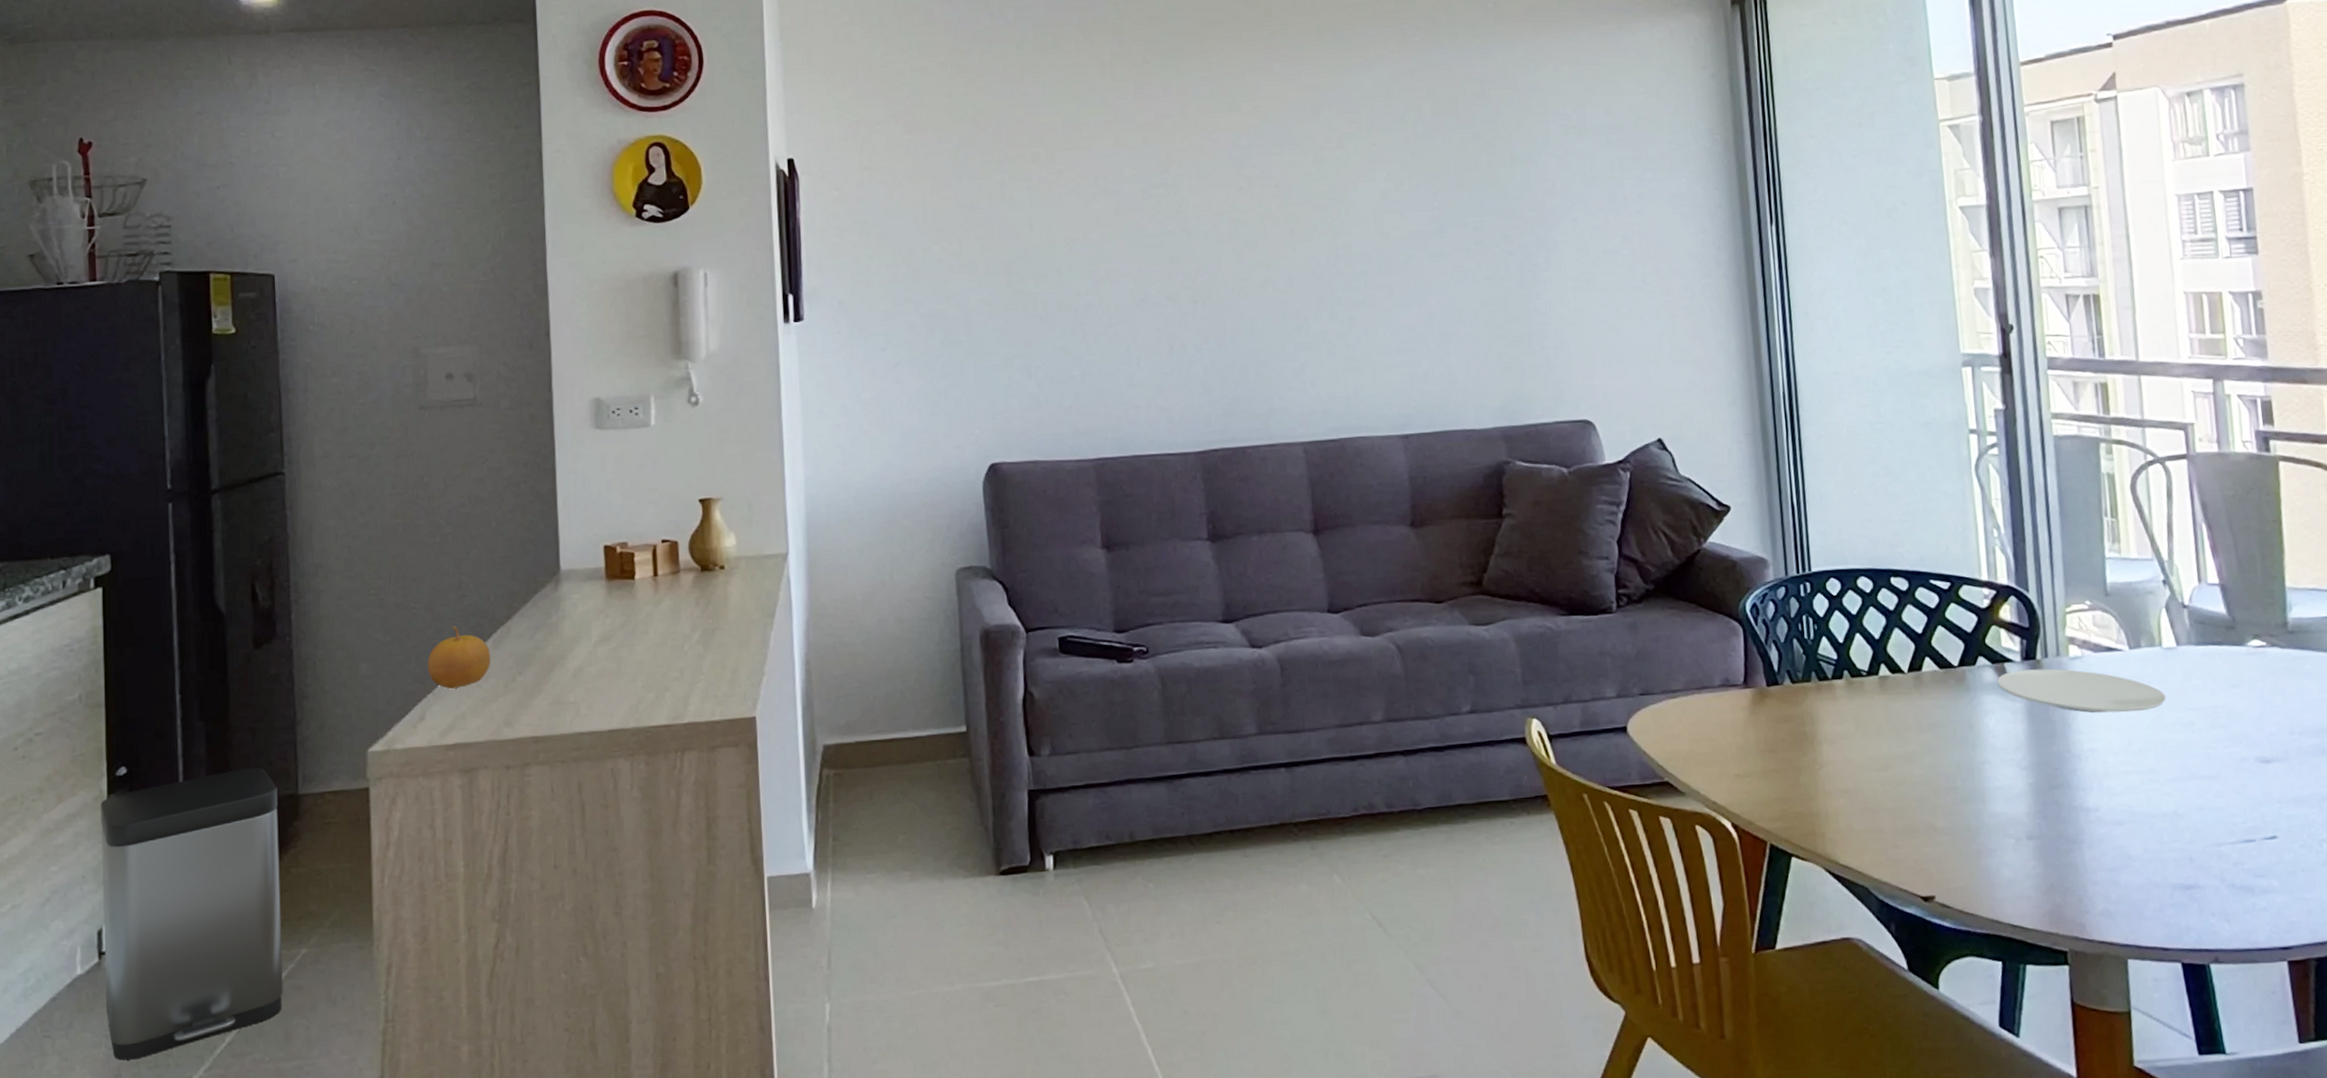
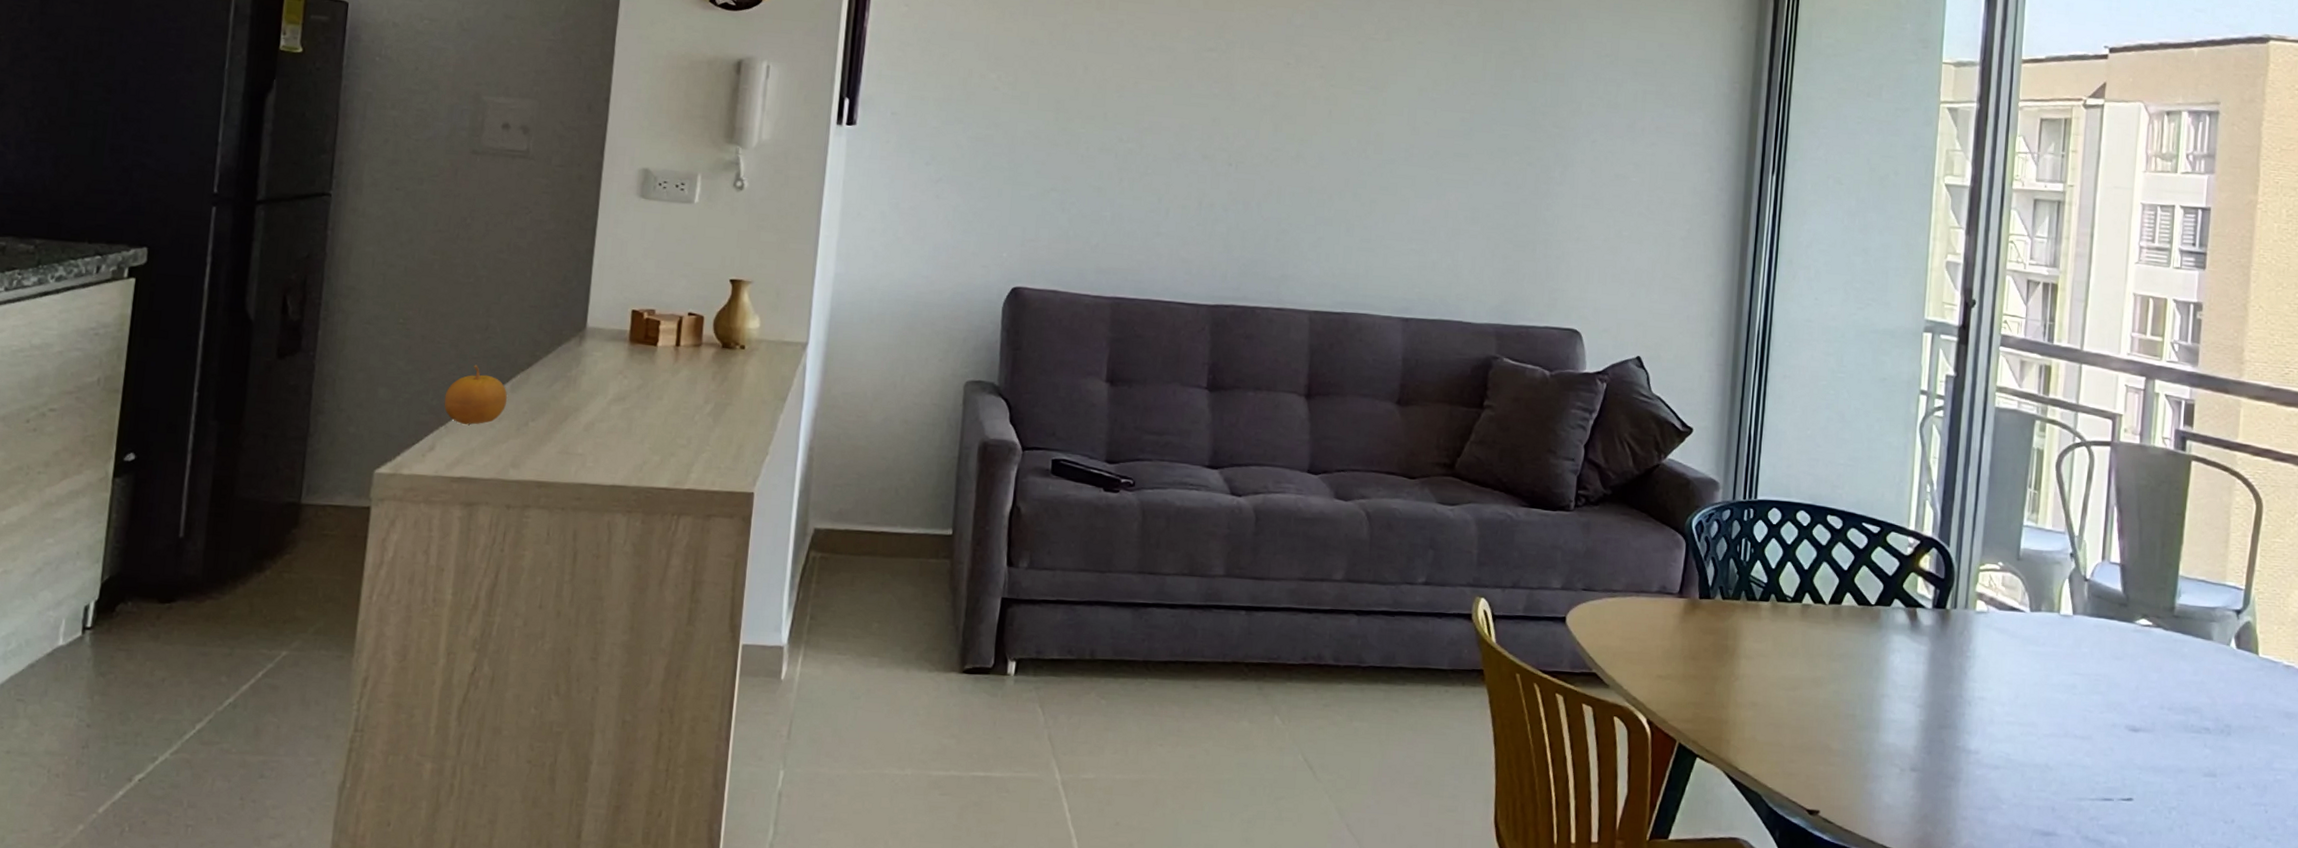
pedal bin: present [100,768,283,1061] -> none [82,471,281,734]
plate: present [1997,668,2167,713] -> none [1907,616,2056,669]

